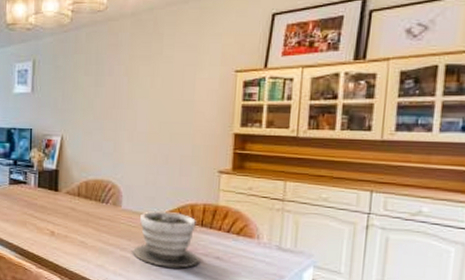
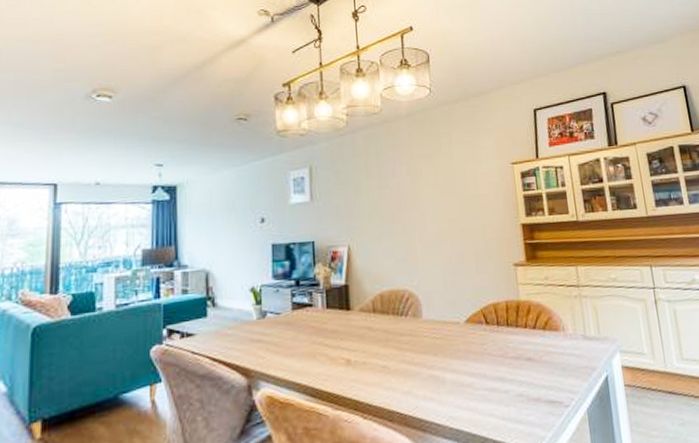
planter: present [132,210,201,269] -> none [440,314,513,381]

